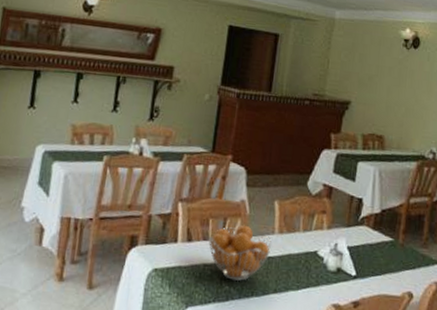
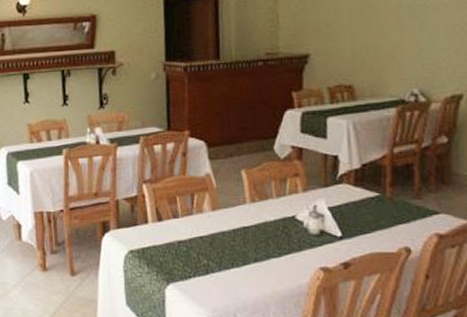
fruit basket: present [209,225,272,282] -> none [179,198,246,255]

